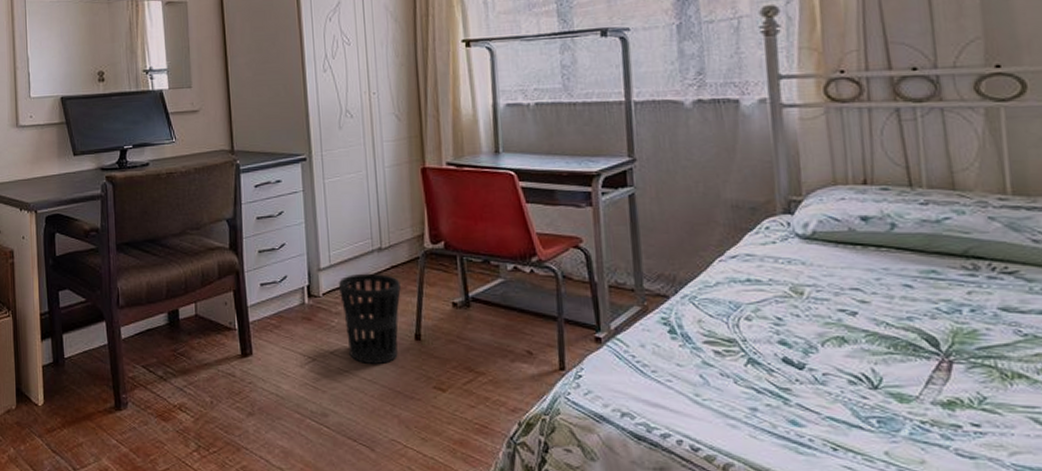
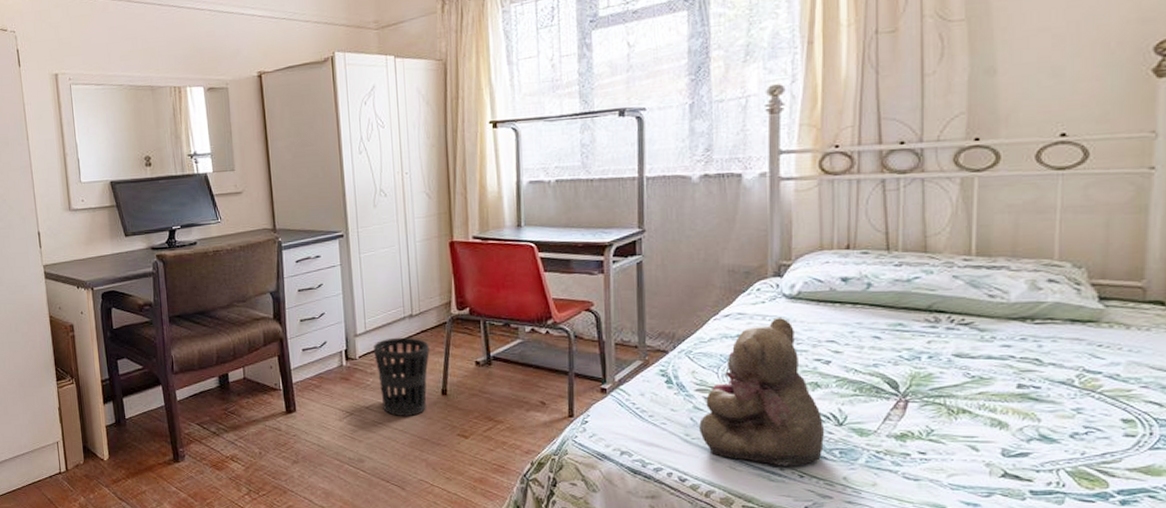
teddy bear: none [710,261,858,437] -> present [699,318,825,466]

